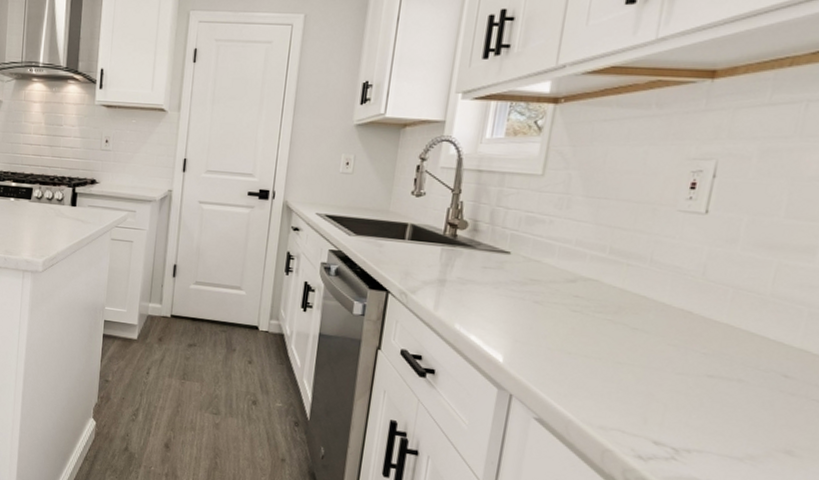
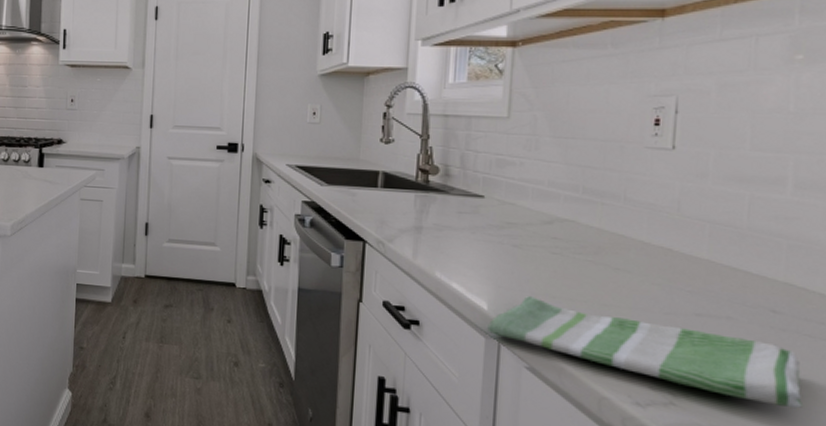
dish towel: none [500,351,805,469] -> present [487,296,804,409]

